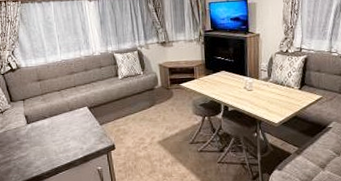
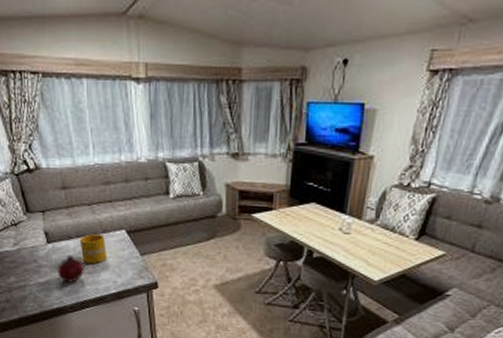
fruit: none [36,132,57,154] -> present [58,256,84,283]
mug: none [52,112,74,137] -> present [79,234,107,264]

